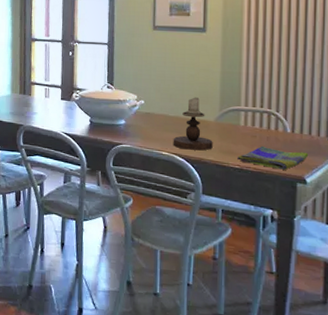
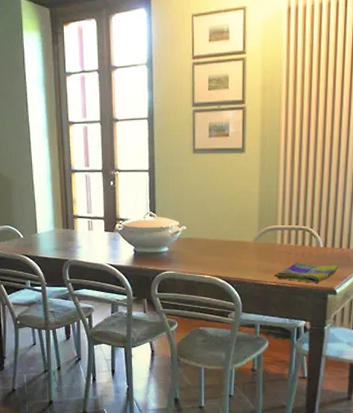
candlestick: present [173,97,213,151] -> none [214,219,252,271]

